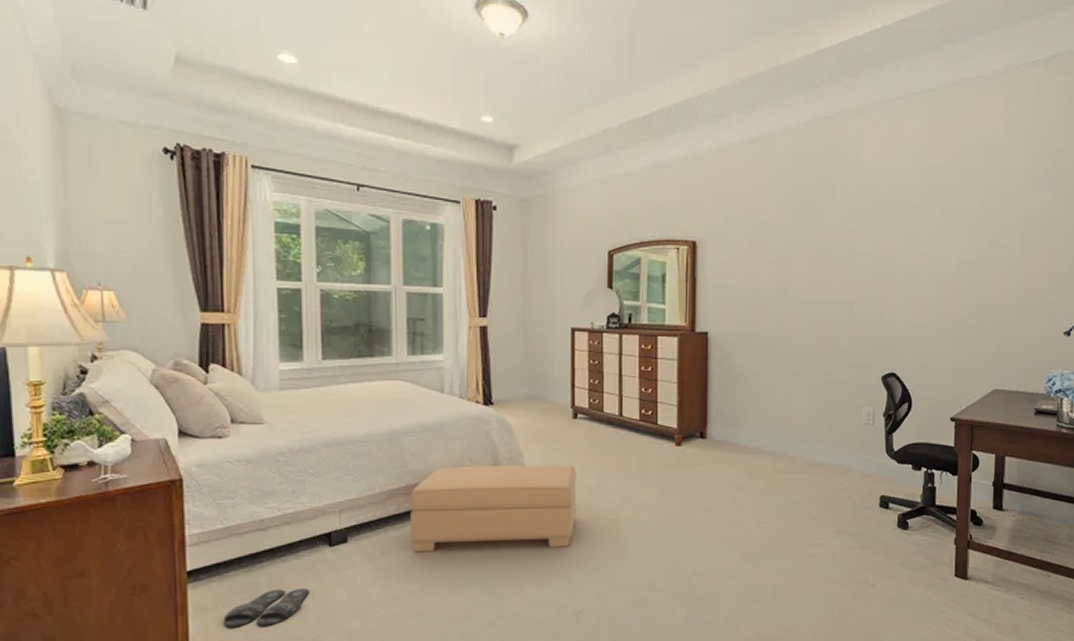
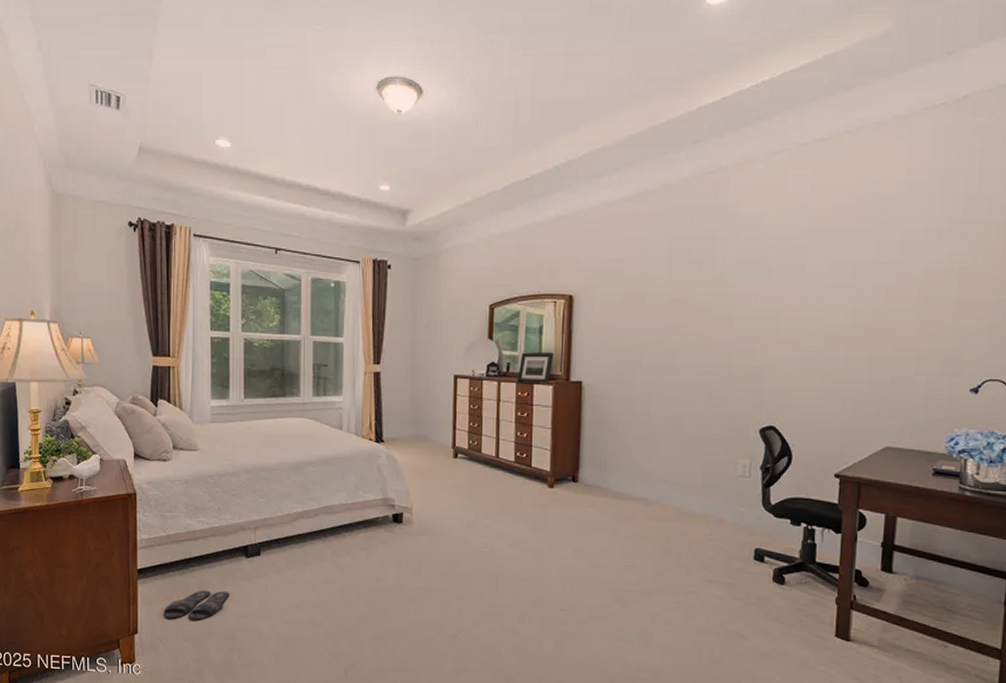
ottoman: present [409,464,576,552] -> none [310,495,455,575]
picture frame: none [640,301,679,337] -> present [517,352,555,385]

